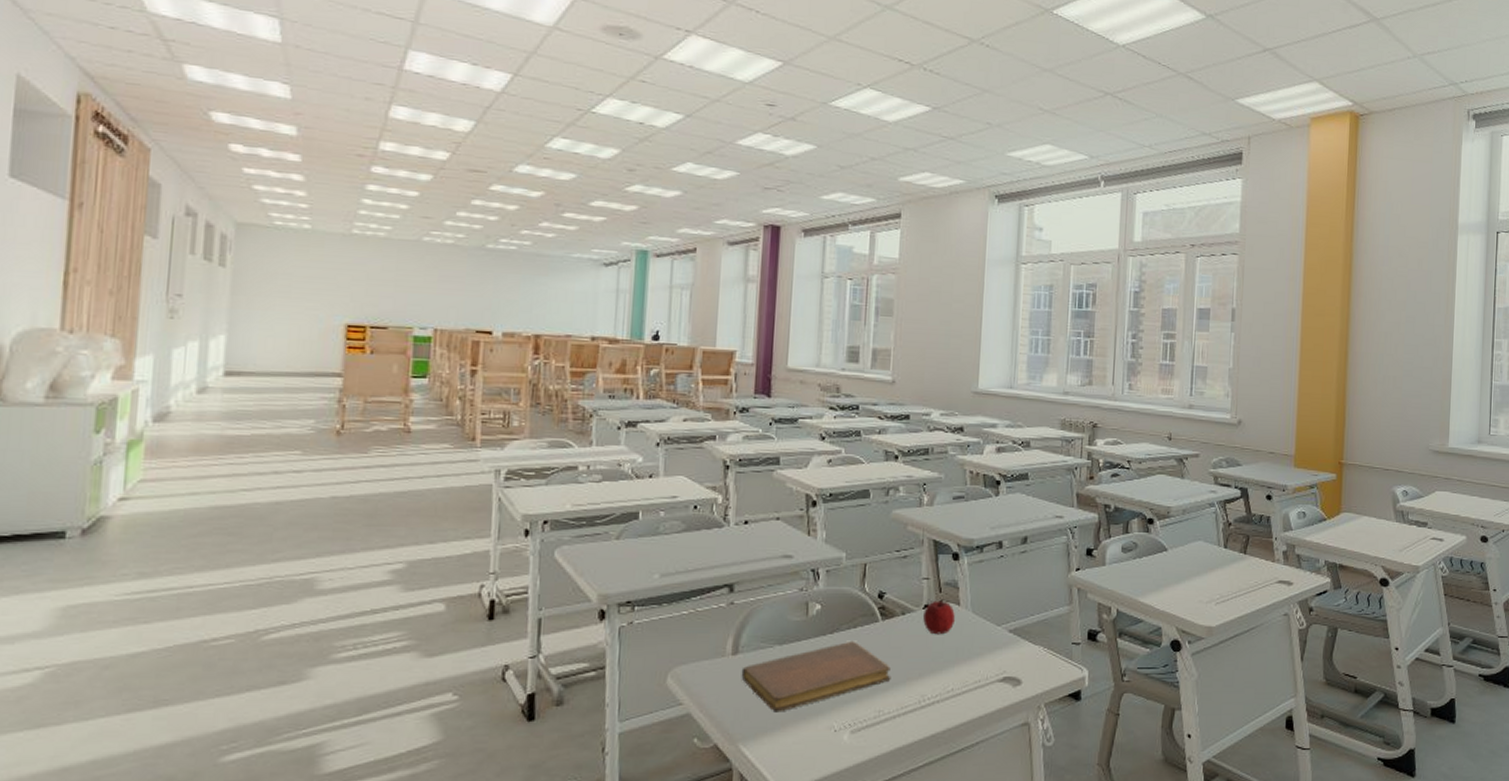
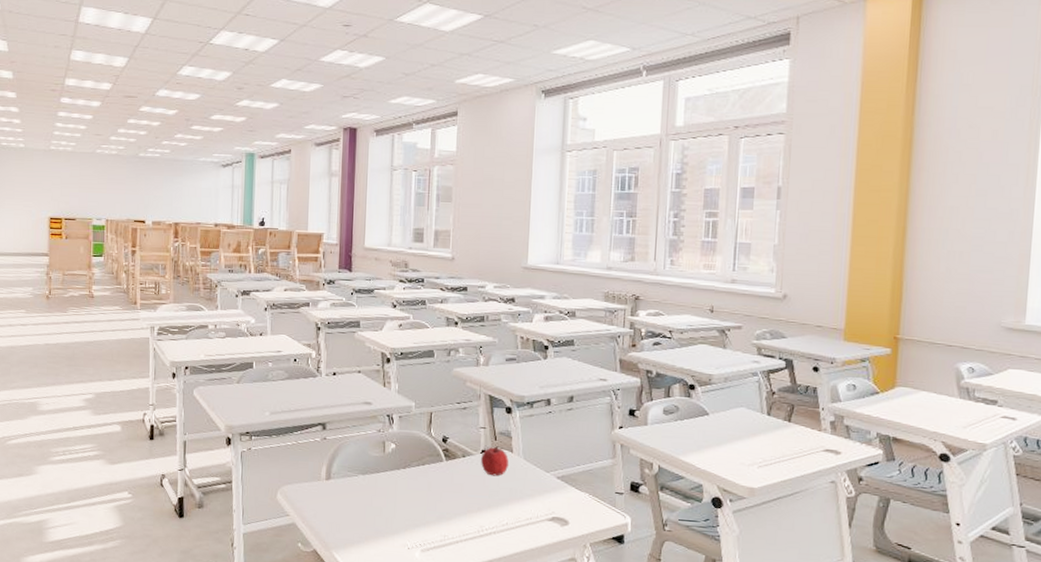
notebook: present [741,640,891,713] -> none [333,475,454,529]

